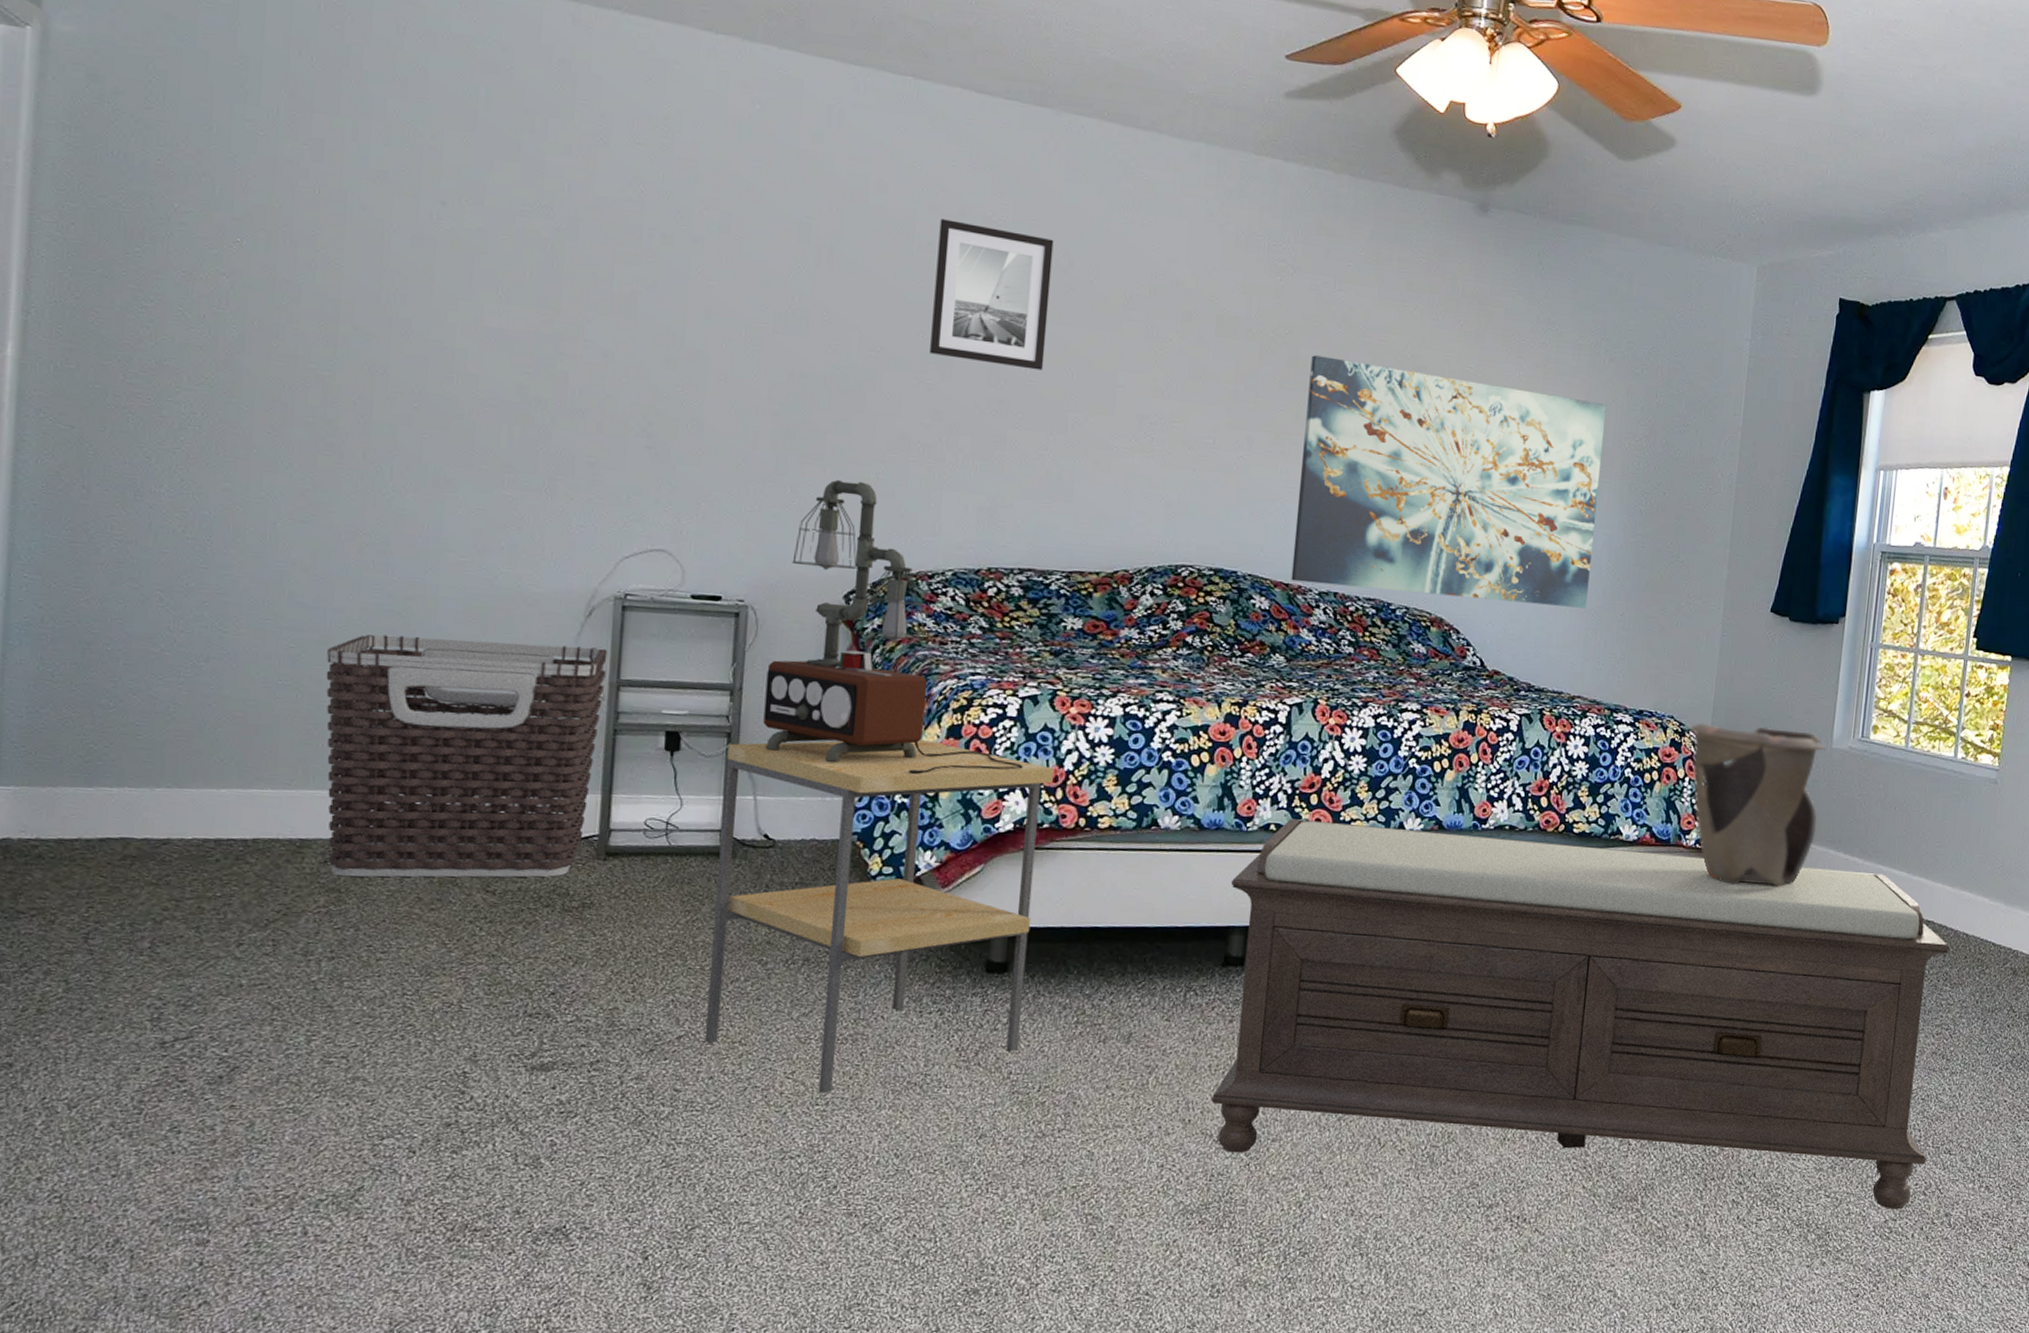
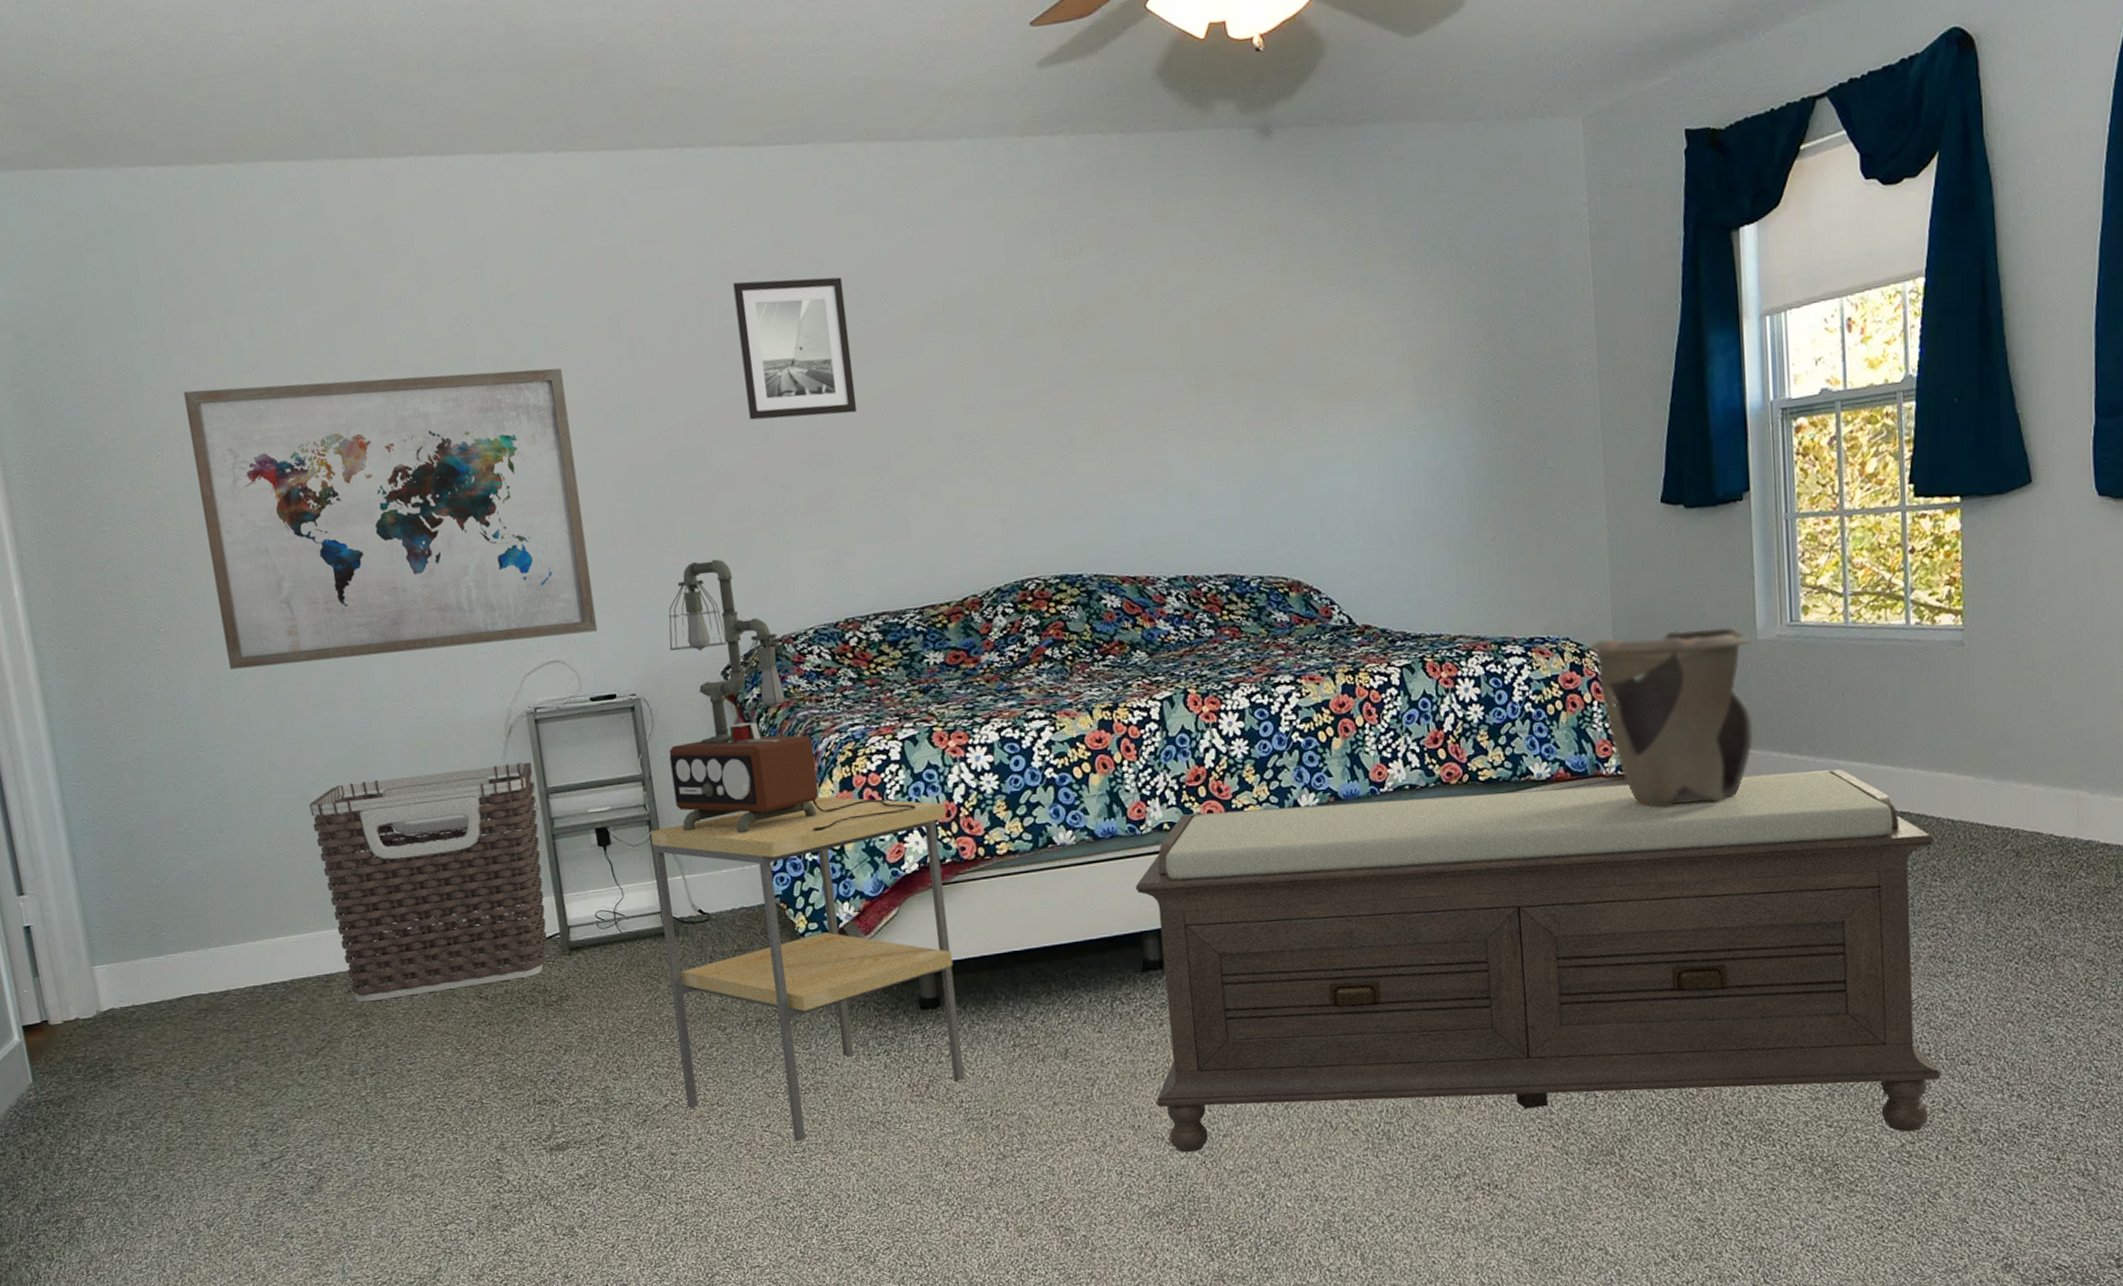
wall art: none [266,182,736,529] -> present [183,368,598,670]
wall art: present [1291,355,1607,608] -> none [1115,313,1452,573]

